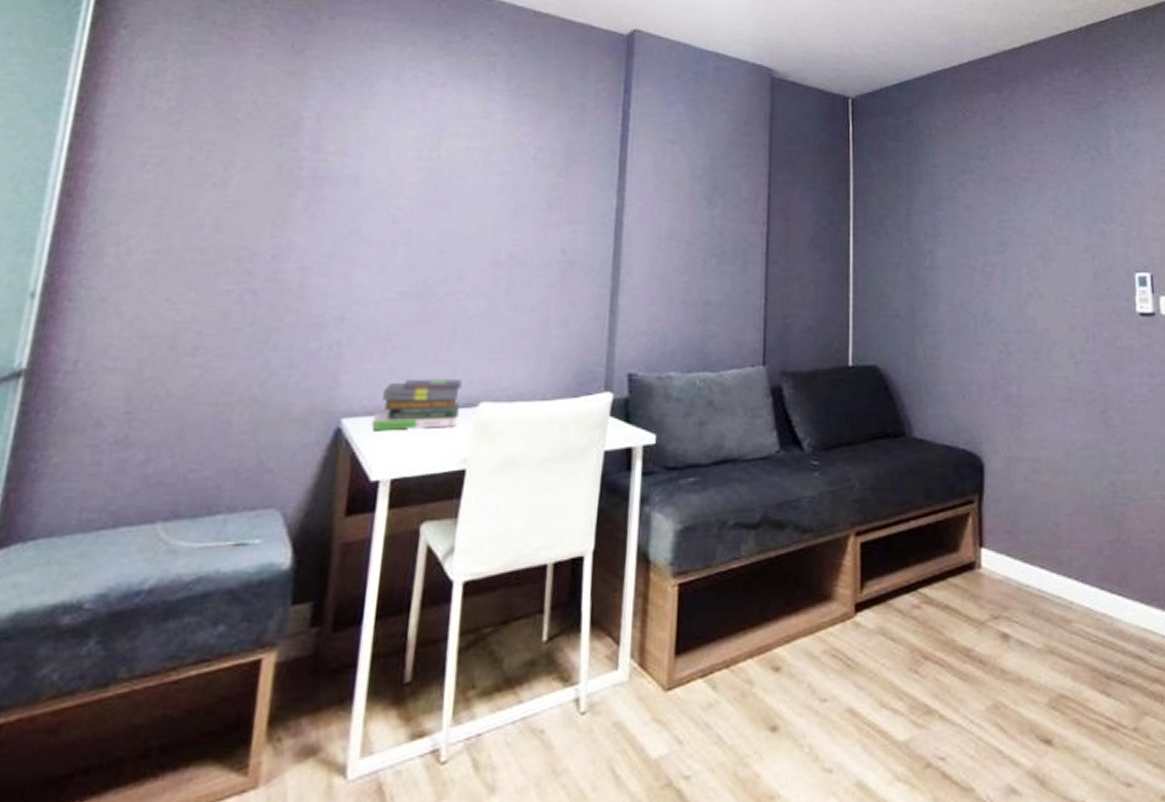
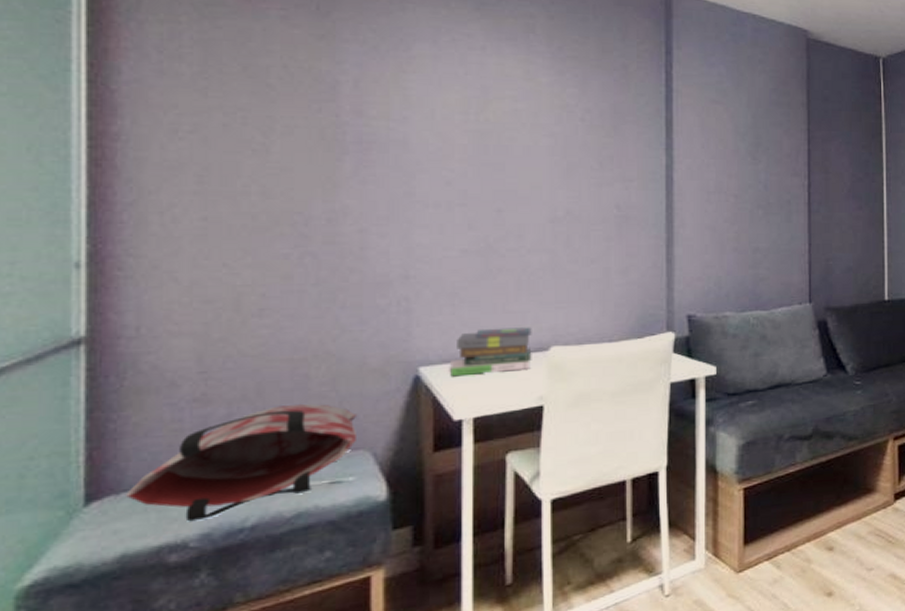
bag: none [31,452,274,579] -> present [124,403,358,522]

